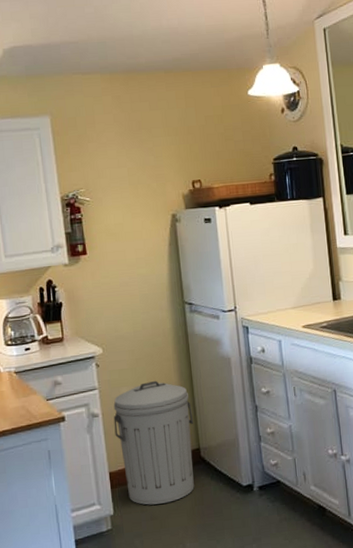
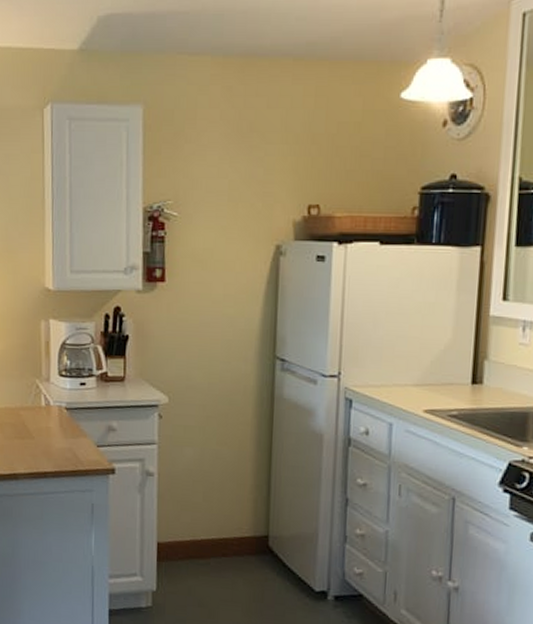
trash can: present [113,380,194,505] -> none [170,445,266,592]

